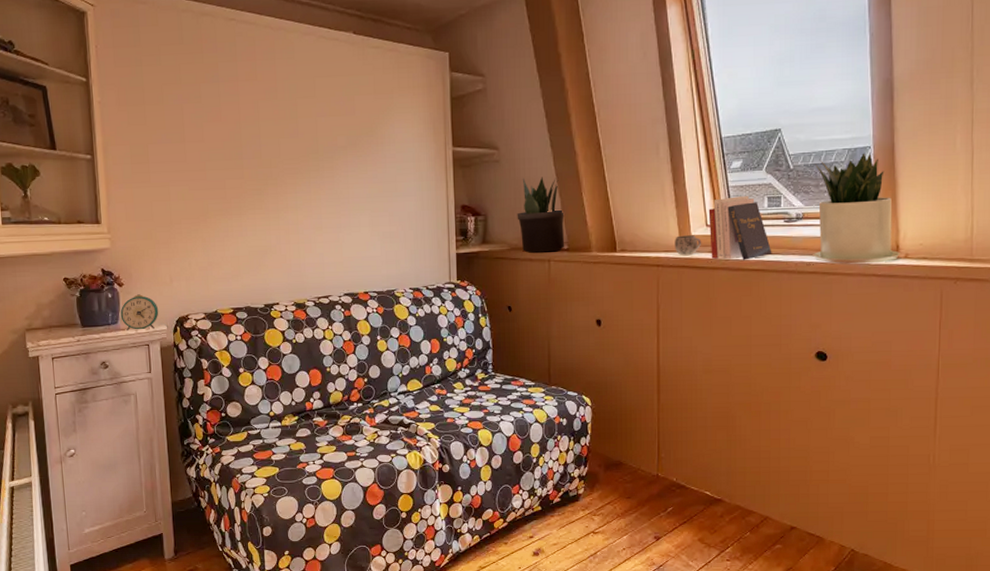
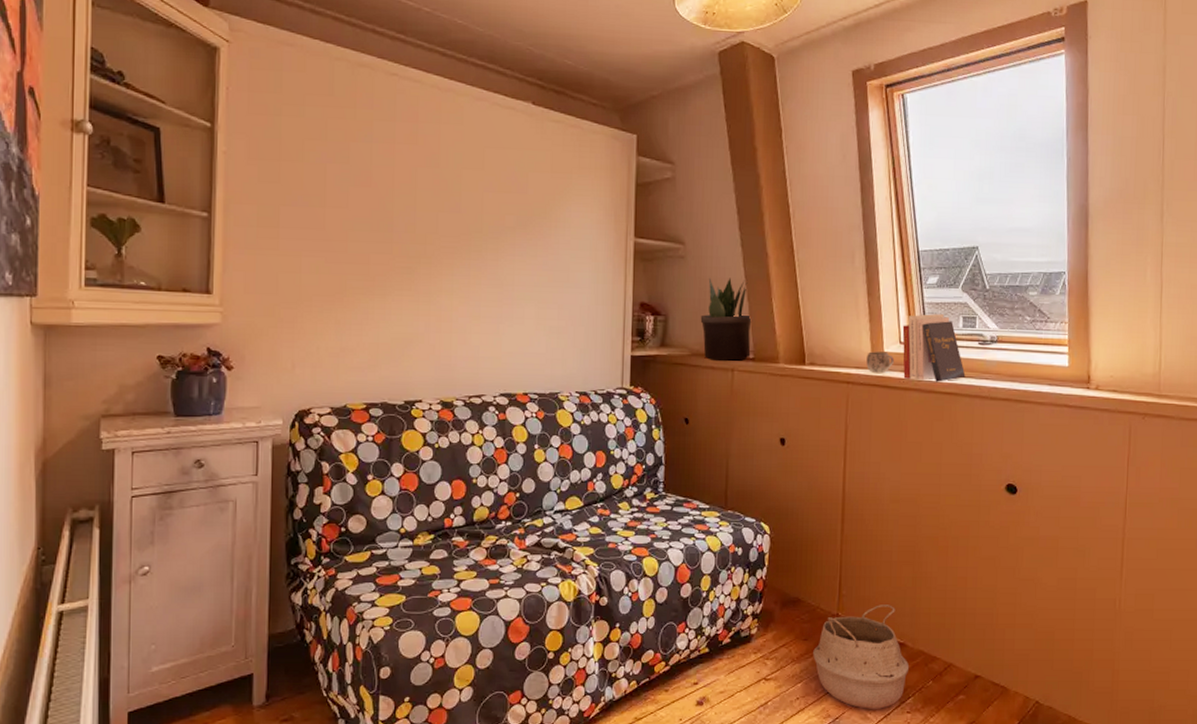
alarm clock: present [120,294,159,331] -> none [226,380,275,424]
woven basket: none [636,465,728,558] -> present [813,605,910,709]
planter: present [813,153,900,264] -> none [1006,278,1092,393]

